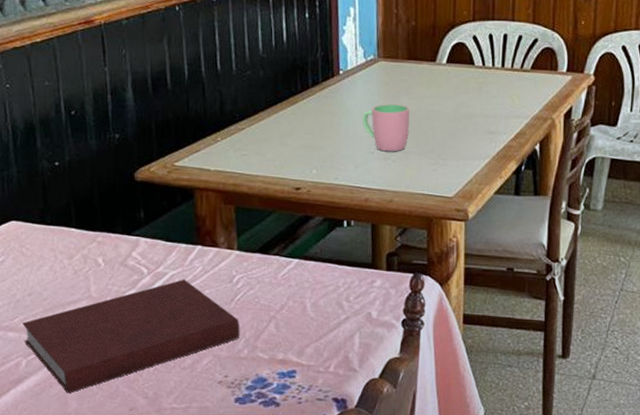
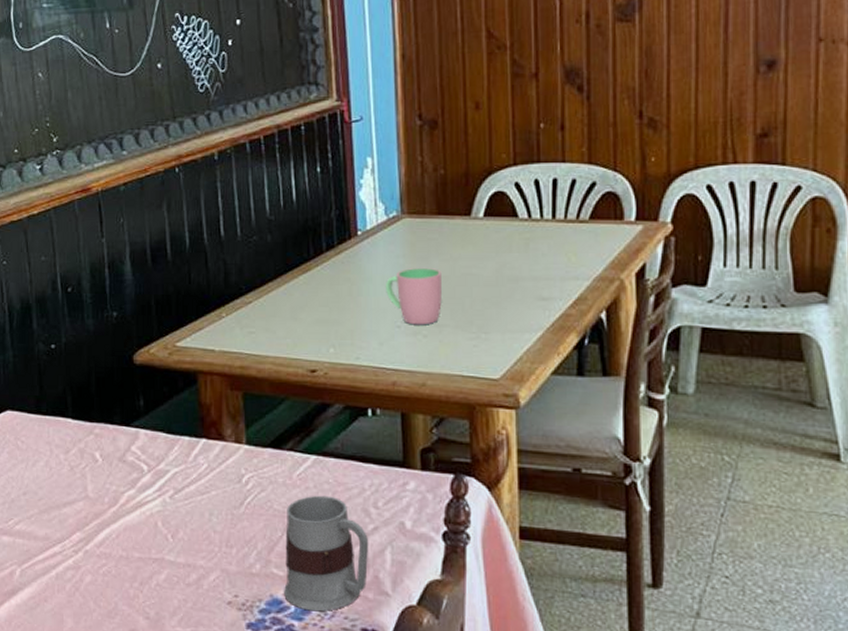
notebook: present [22,279,240,394] -> none [17,478,251,610]
mug: none [268,292,341,386] -> present [284,495,369,612]

